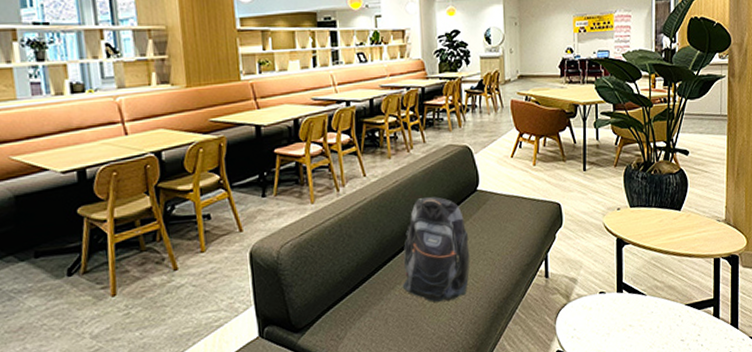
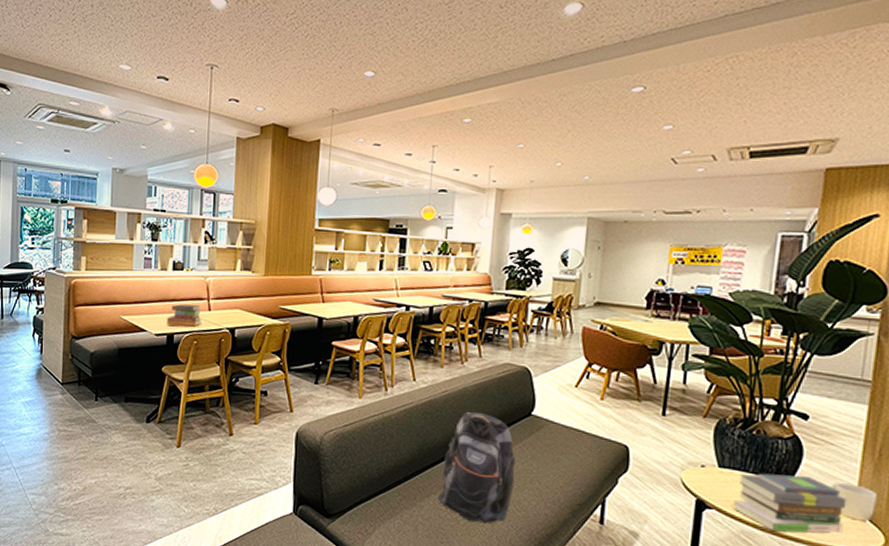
books: none [73,131,119,160] -> present [167,304,202,327]
books: none [643,202,720,253] -> present [732,473,847,534]
mug: none [709,201,738,230] -> present [831,482,877,522]

